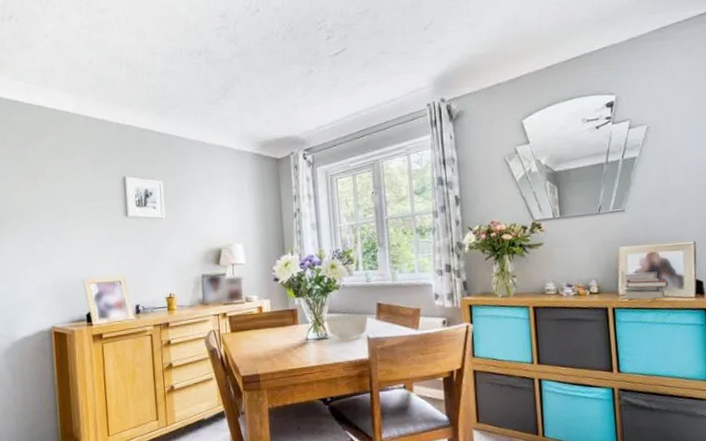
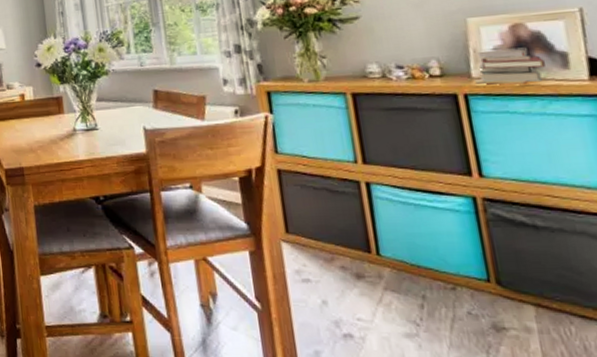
bowl: present [325,314,368,341] -> none [94,102,144,133]

